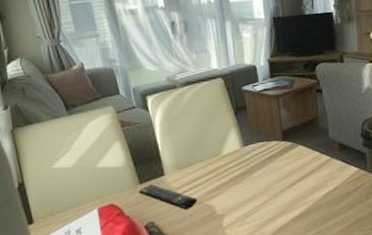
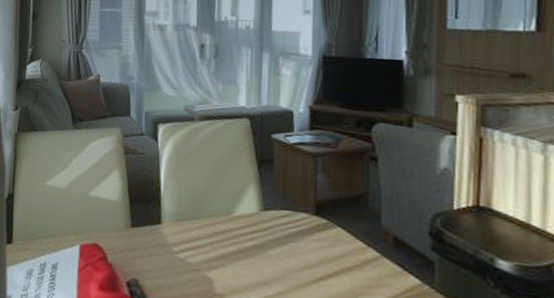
remote control: present [139,184,198,210] -> none [128,231,195,275]

